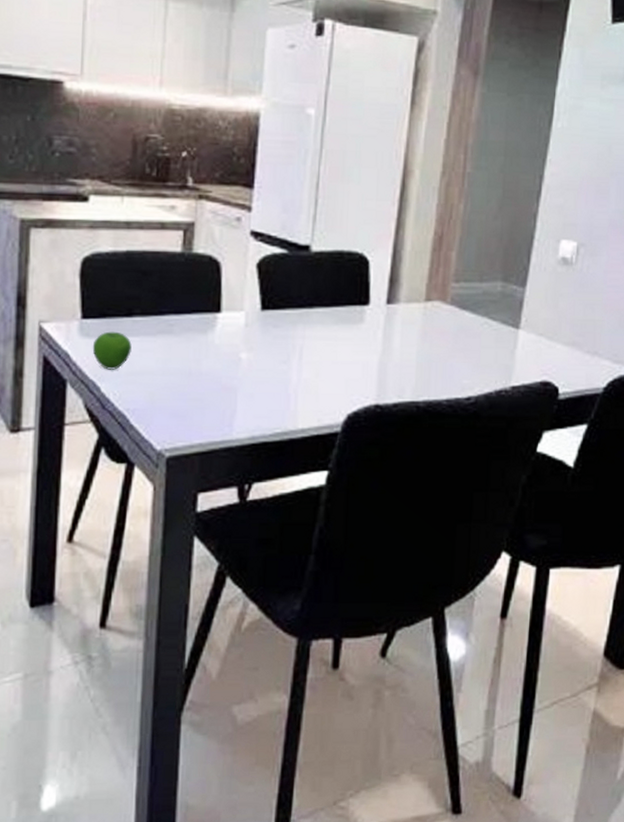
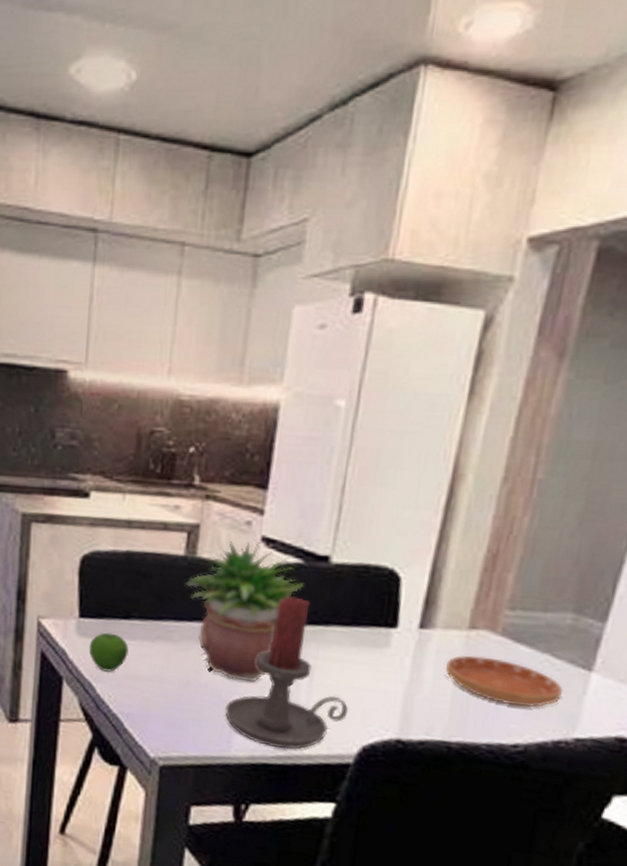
potted plant: none [183,234,290,366] -> present [185,540,305,683]
candle holder: none [224,284,333,426] -> present [224,596,348,750]
saucer: none [410,324,499,364] -> present [446,655,563,707]

